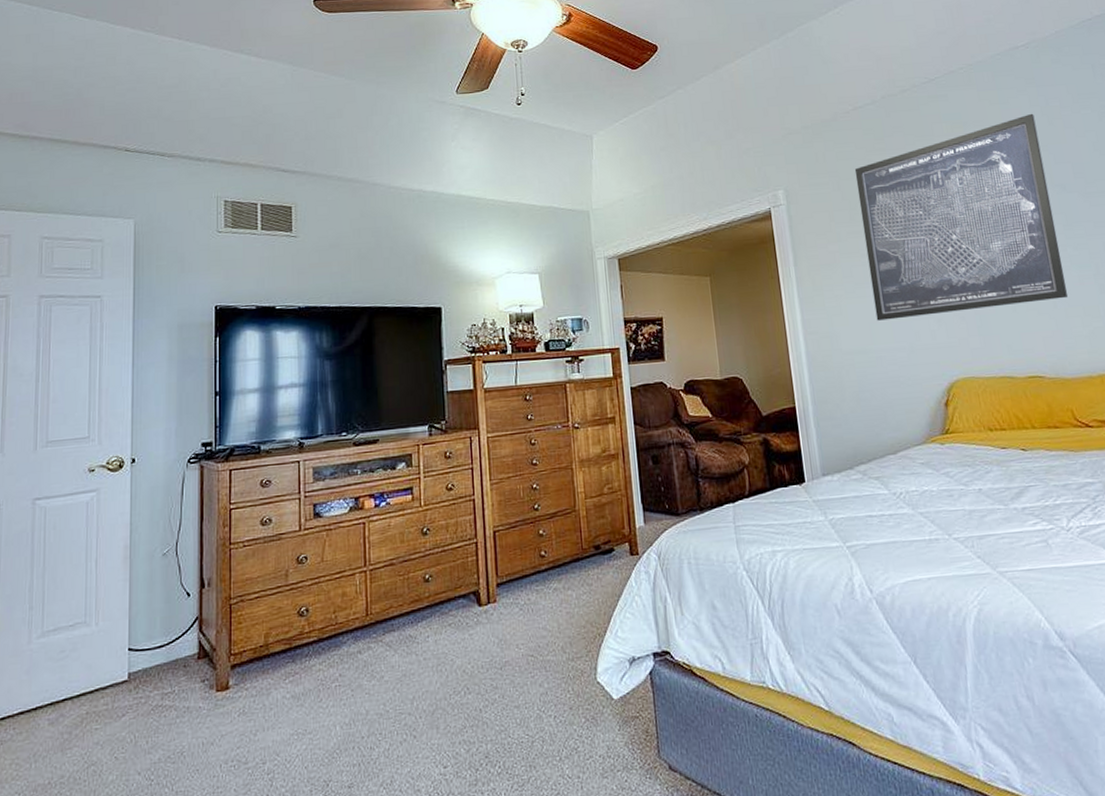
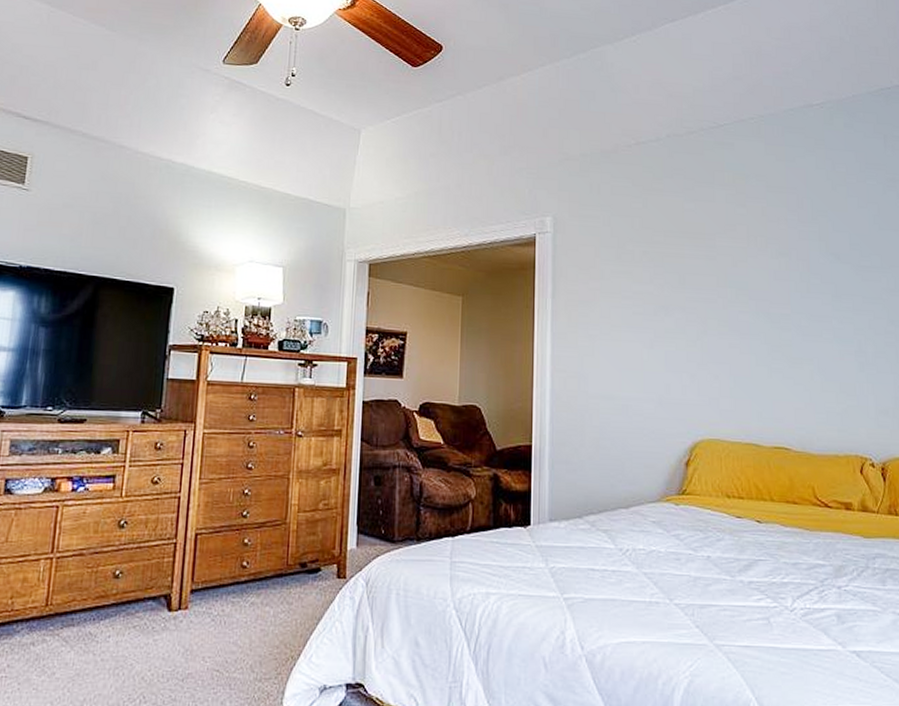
wall art: present [854,113,1069,321] -> none [628,175,827,372]

